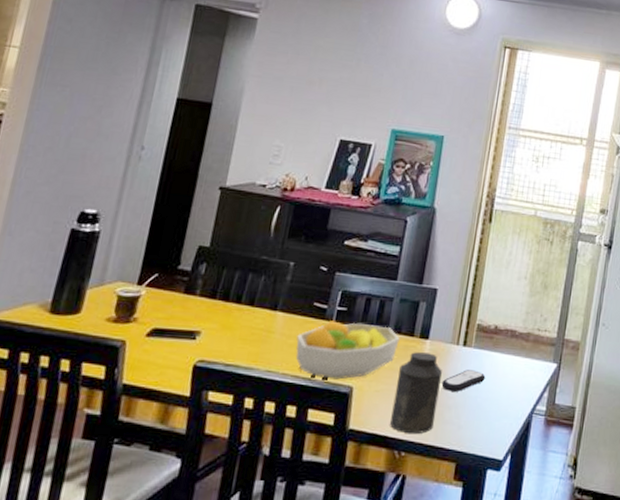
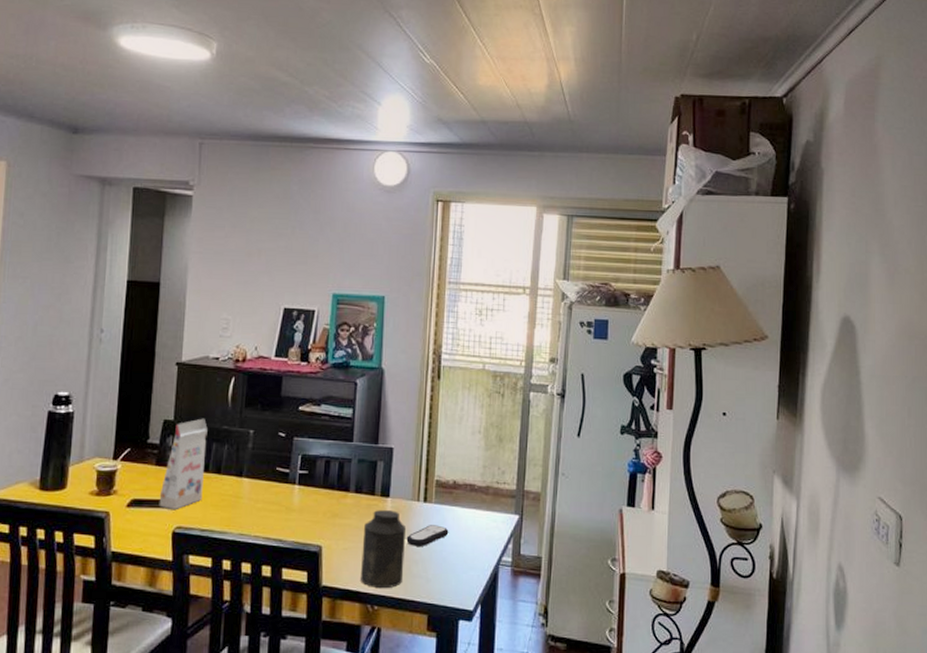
gift box: none [182,246,246,341] -> present [159,418,208,509]
fruit bowl: present [295,320,400,380] -> none [264,484,362,540]

